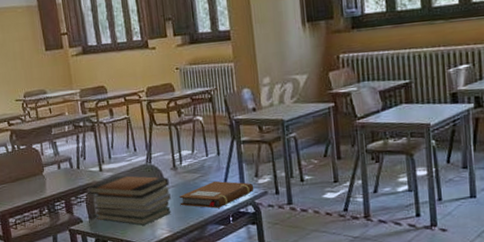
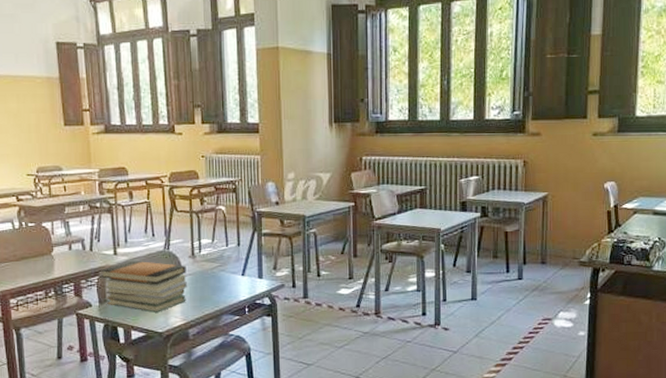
notebook: present [179,181,254,209] -> none [195,271,272,299]

